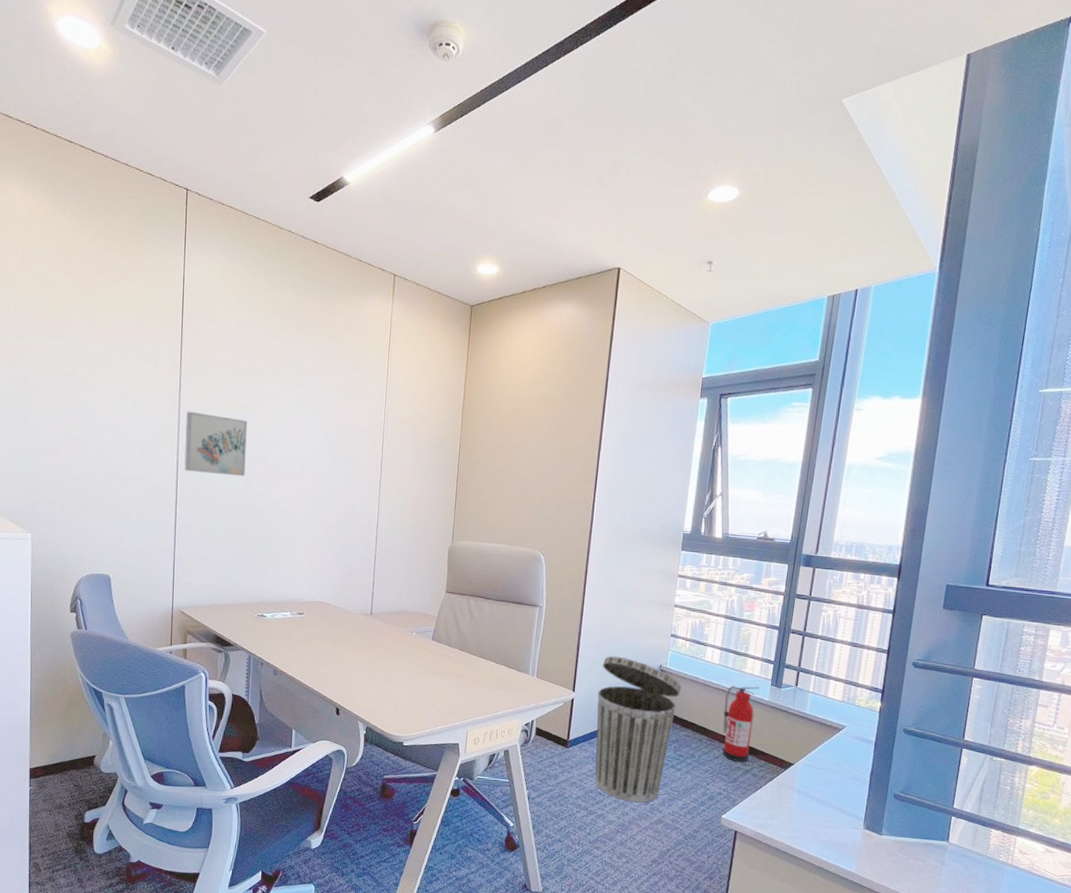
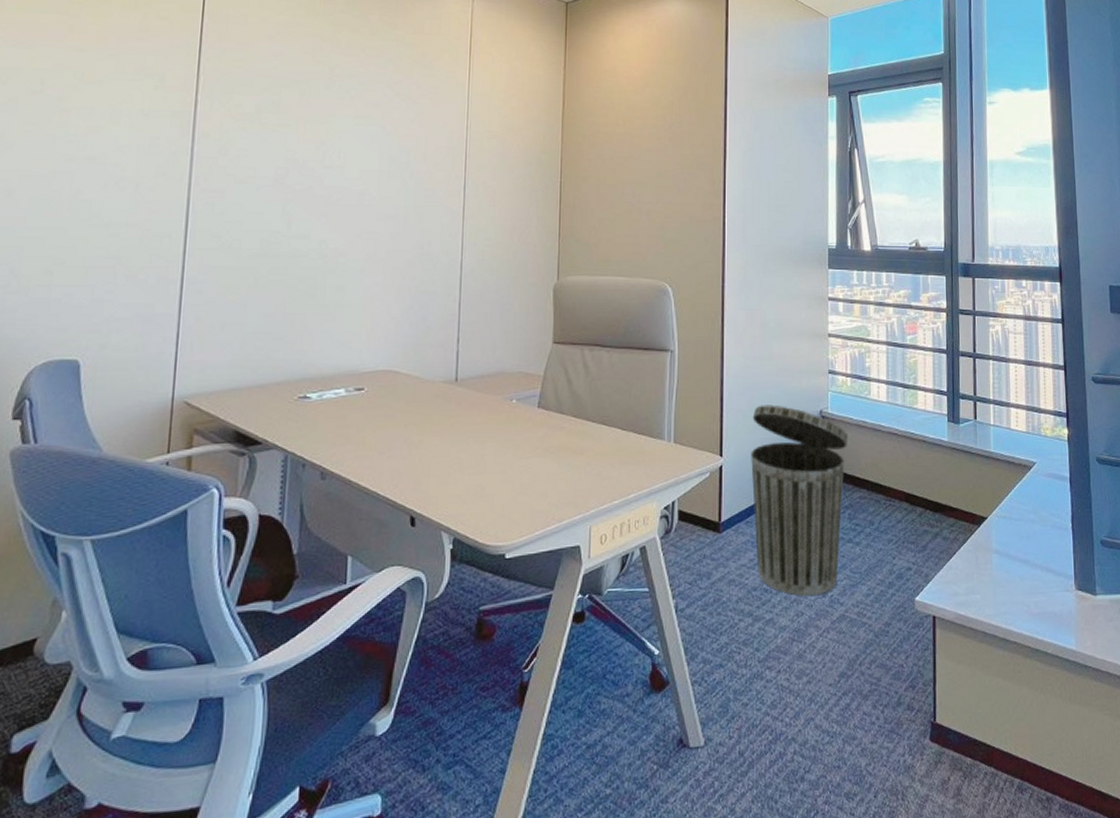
wall art: present [184,411,247,477] -> none [198,134,288,214]
fire extinguisher: present [722,686,759,762] -> none [899,425,936,524]

